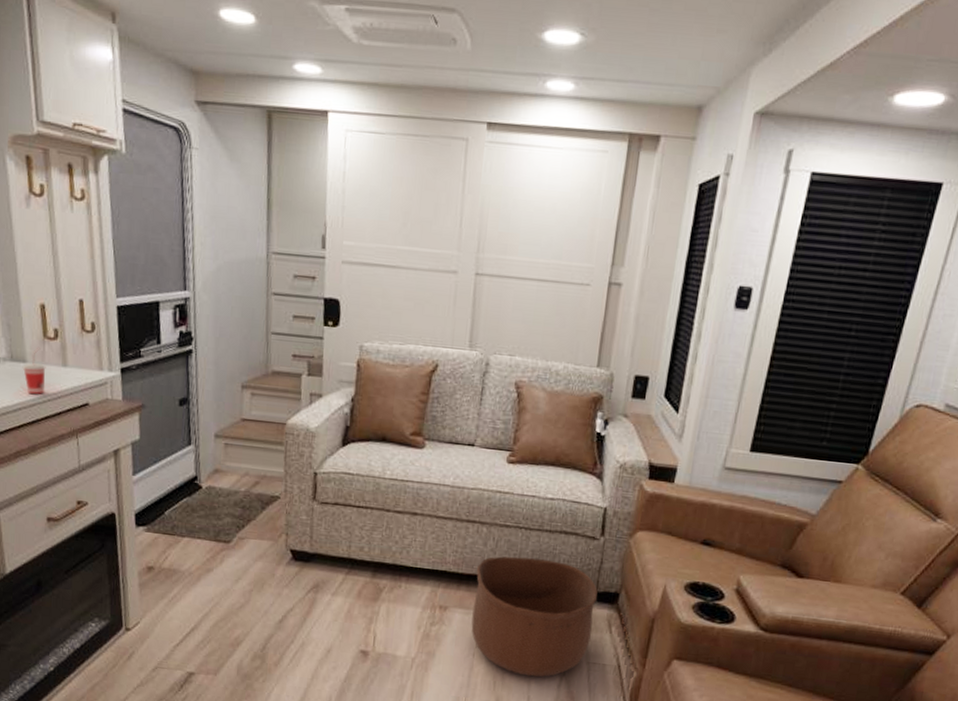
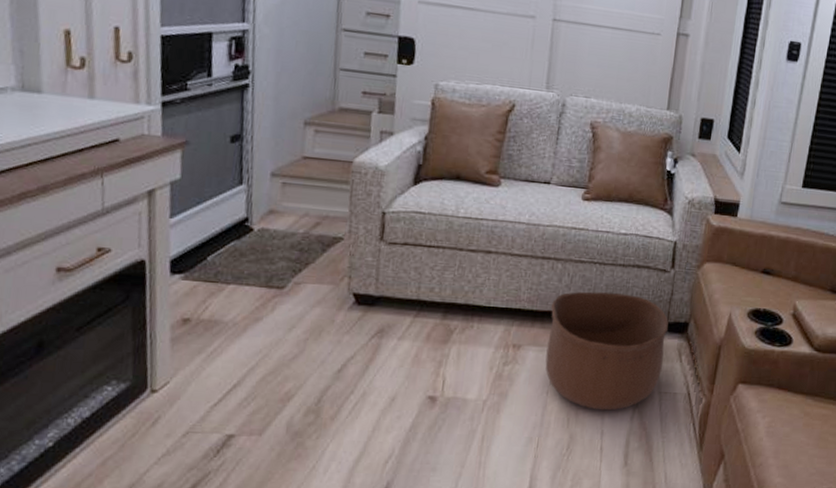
beverage cup: present [22,347,46,395] -> none [35,76,68,129]

